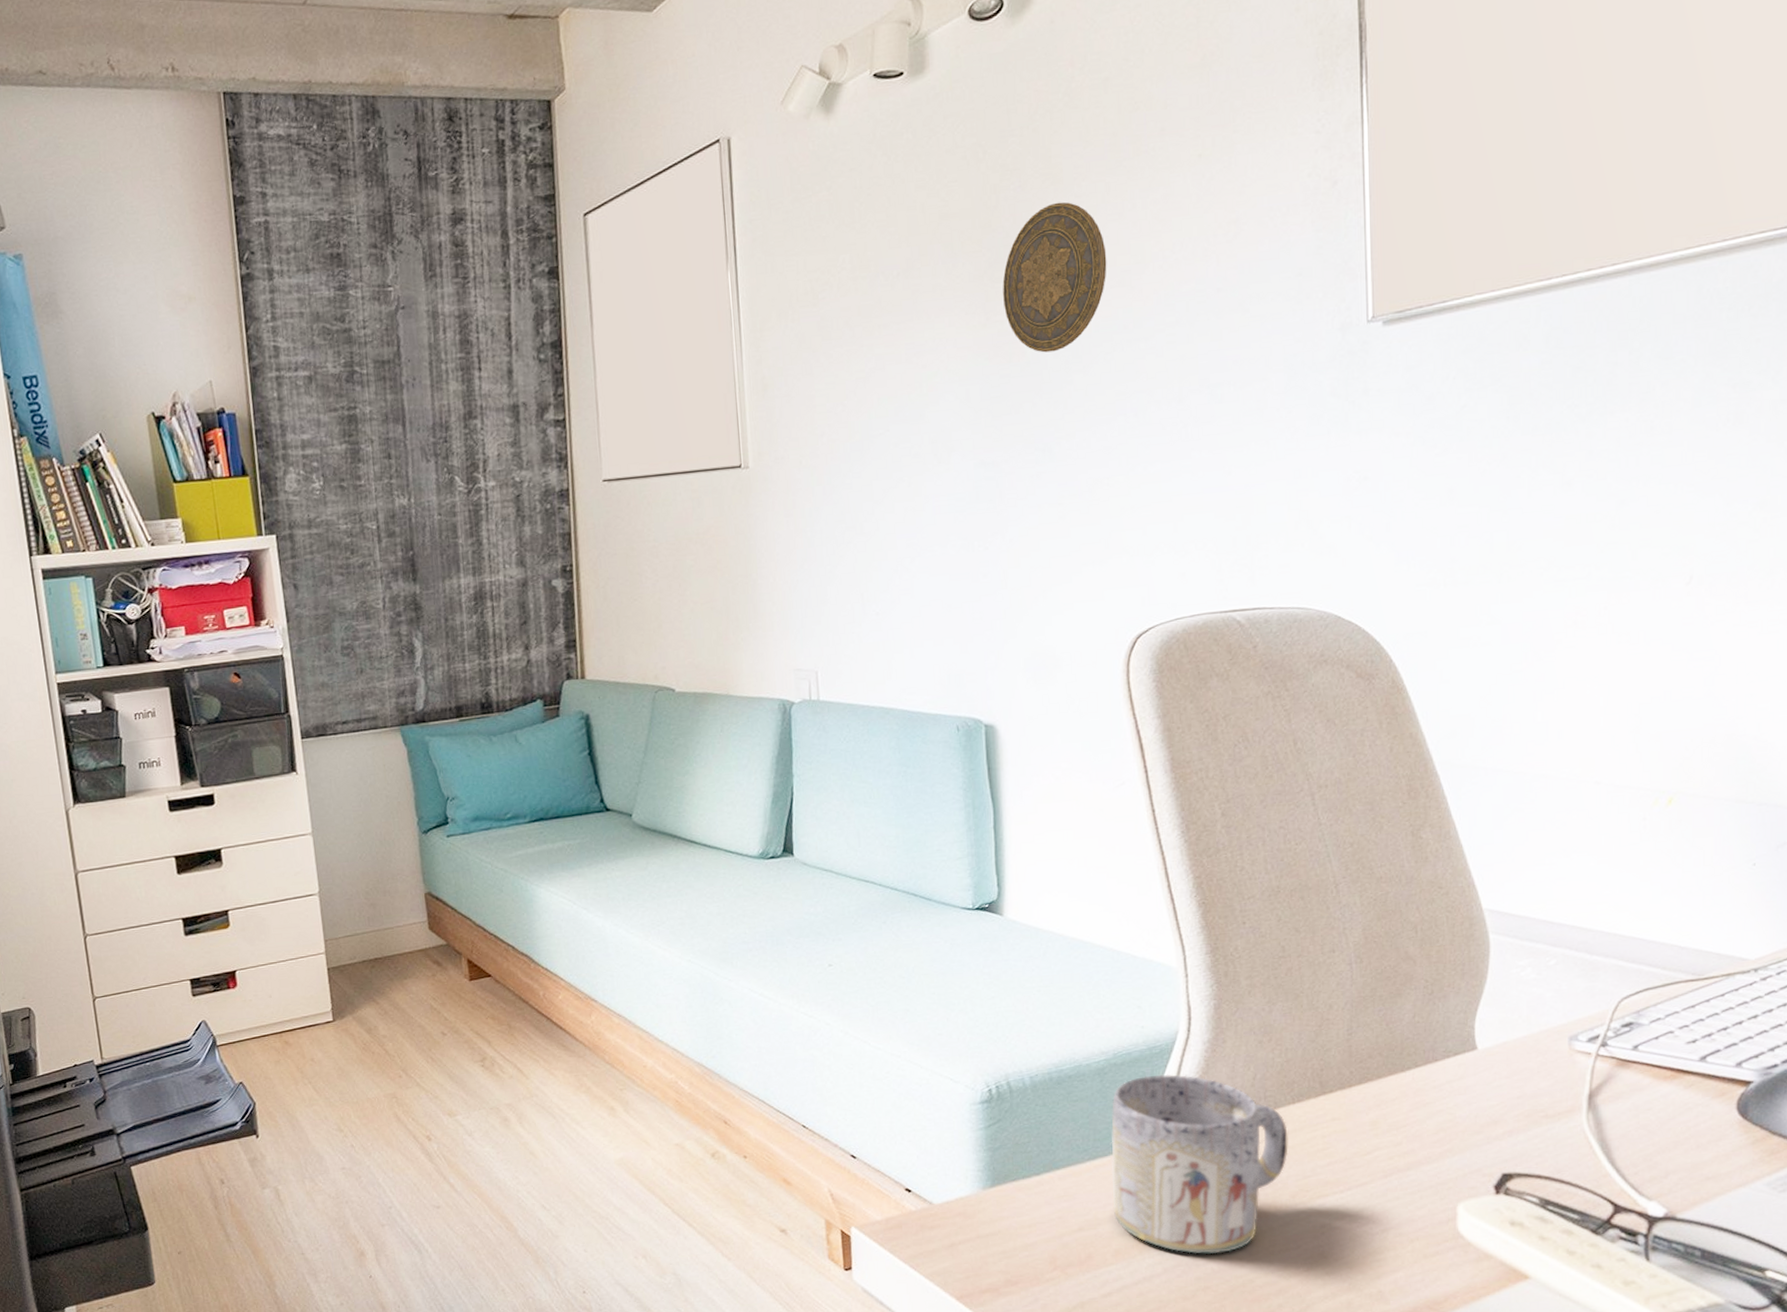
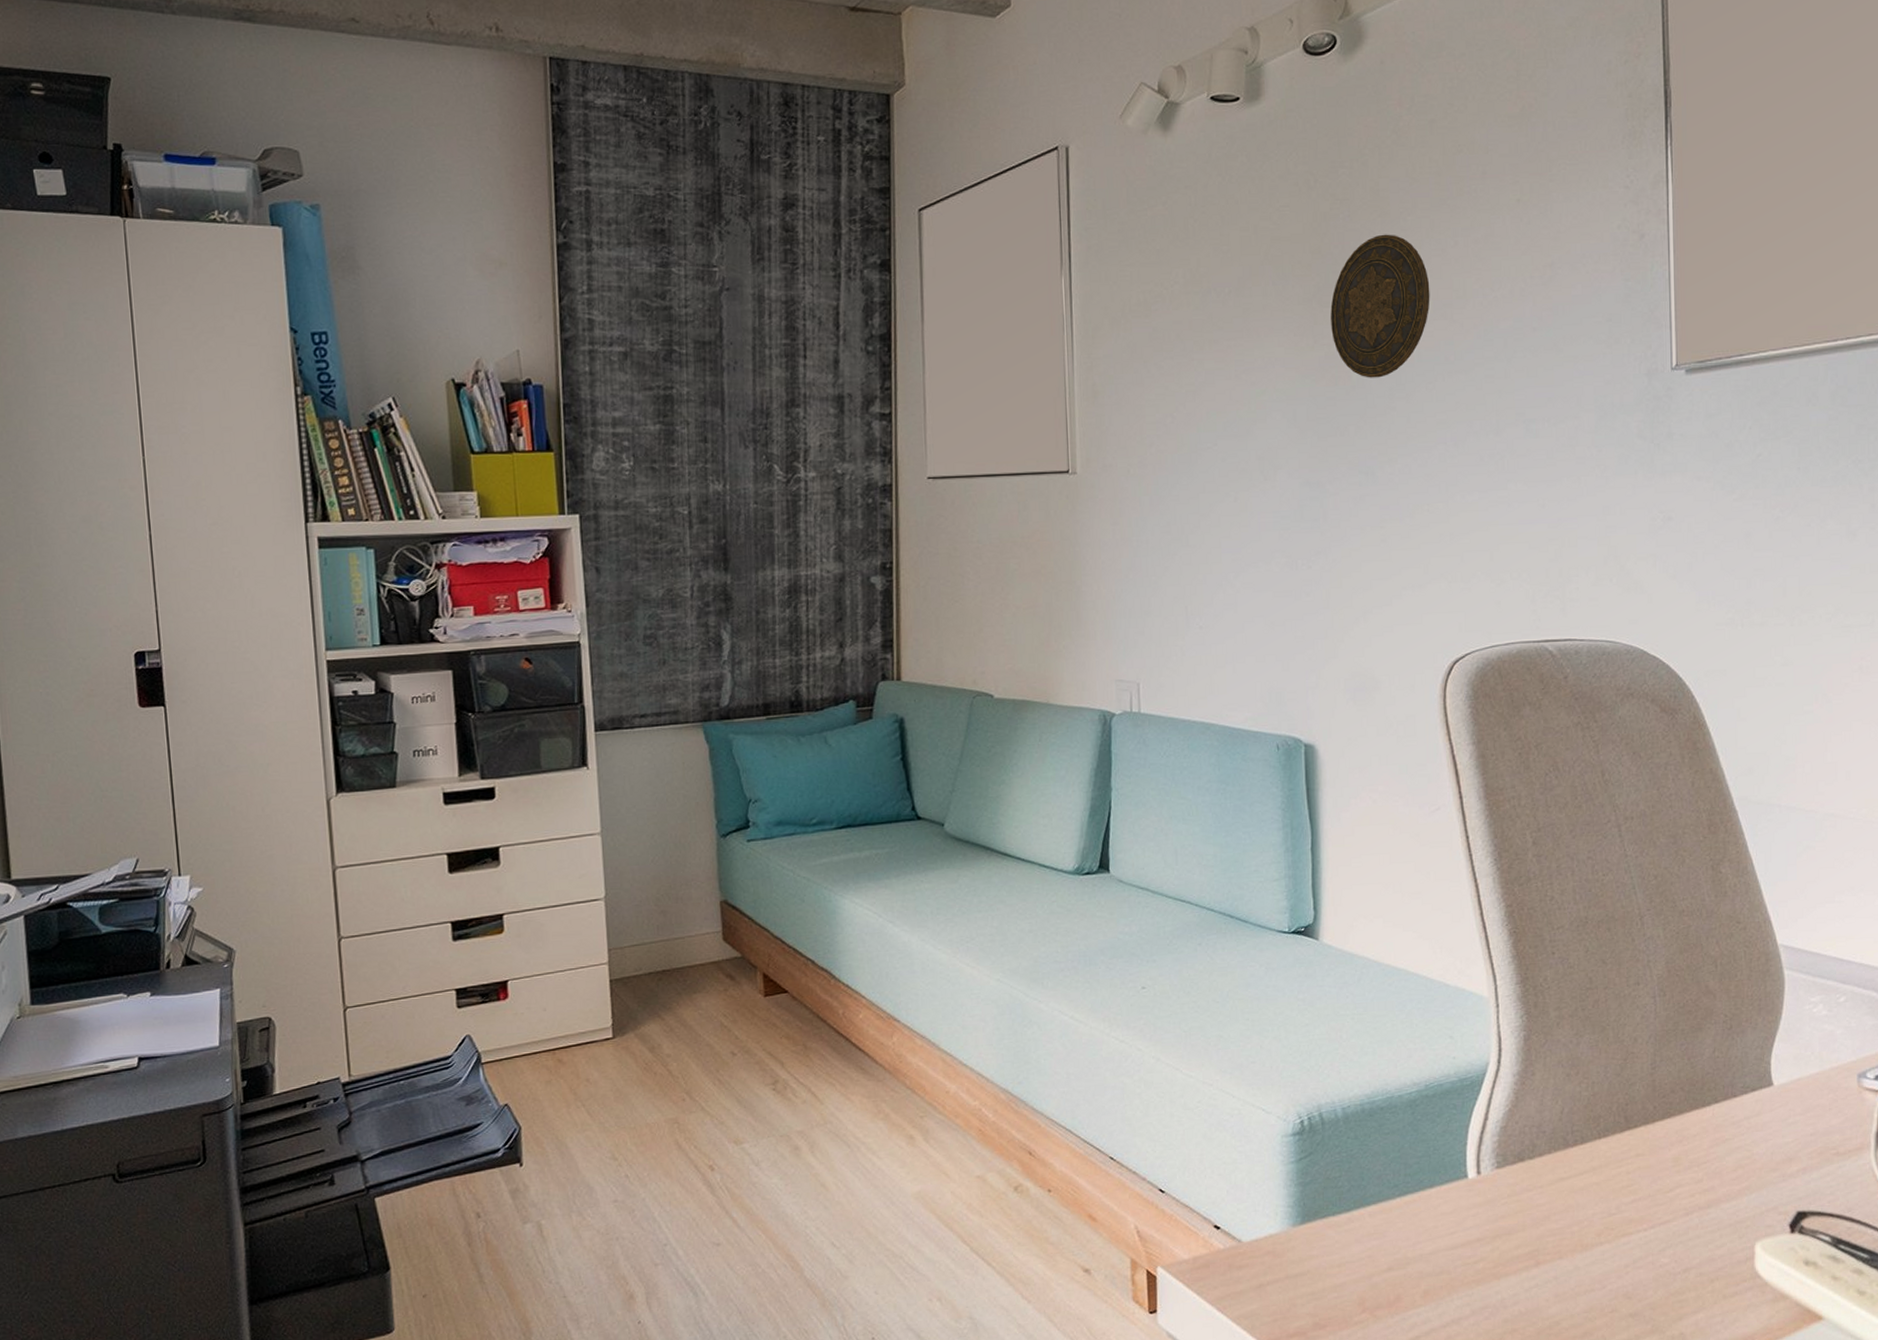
mug: present [1111,1074,1288,1254] -> none [1421,1106,1594,1295]

